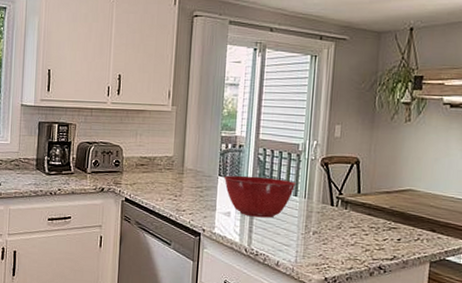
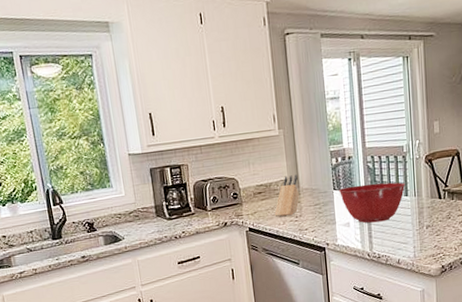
knife block: none [153,153,183,194] -> present [274,175,299,217]

